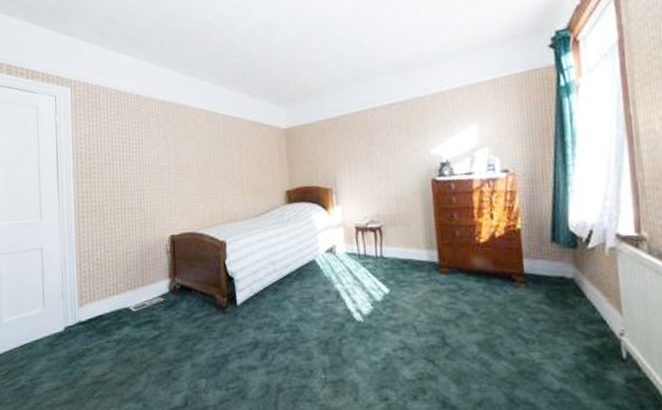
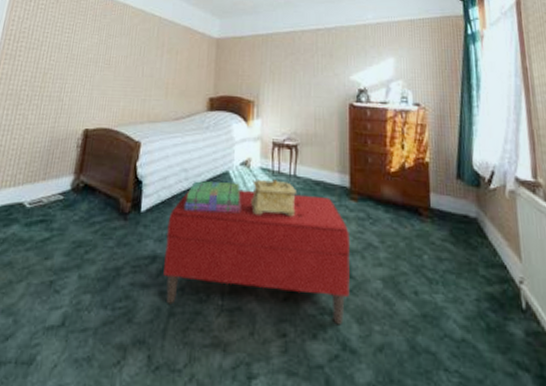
bench: none [264,273,446,387] -> present [163,189,350,326]
stack of books: none [276,270,332,300] -> present [183,181,242,214]
decorative box: none [340,262,386,297] -> present [250,179,298,217]

